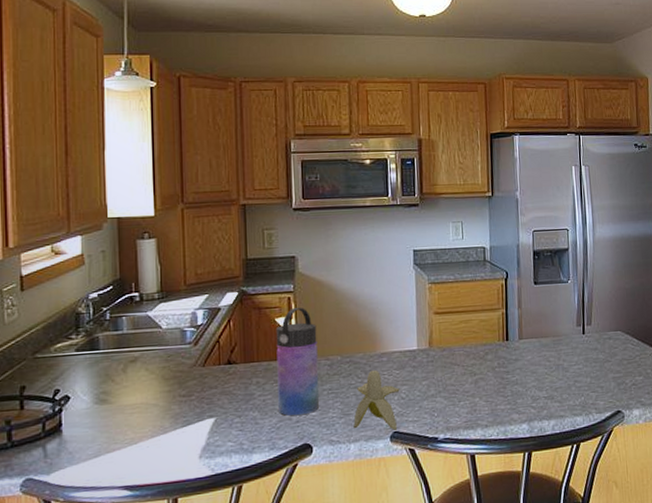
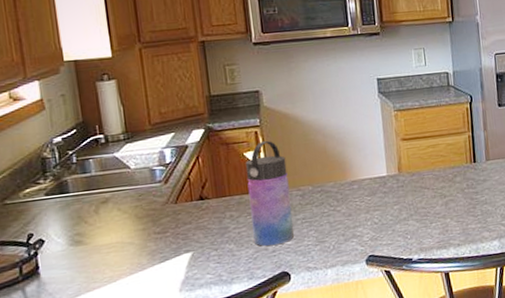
banana: present [353,370,400,431] -> none [329,197,373,255]

